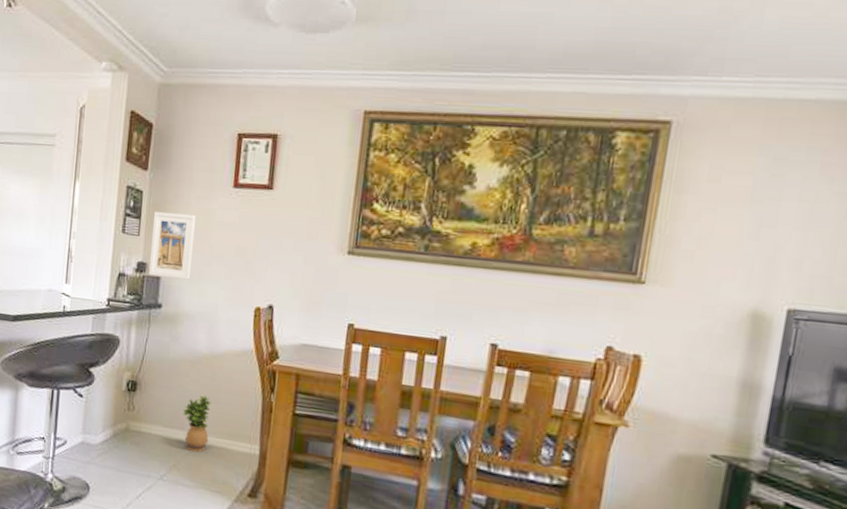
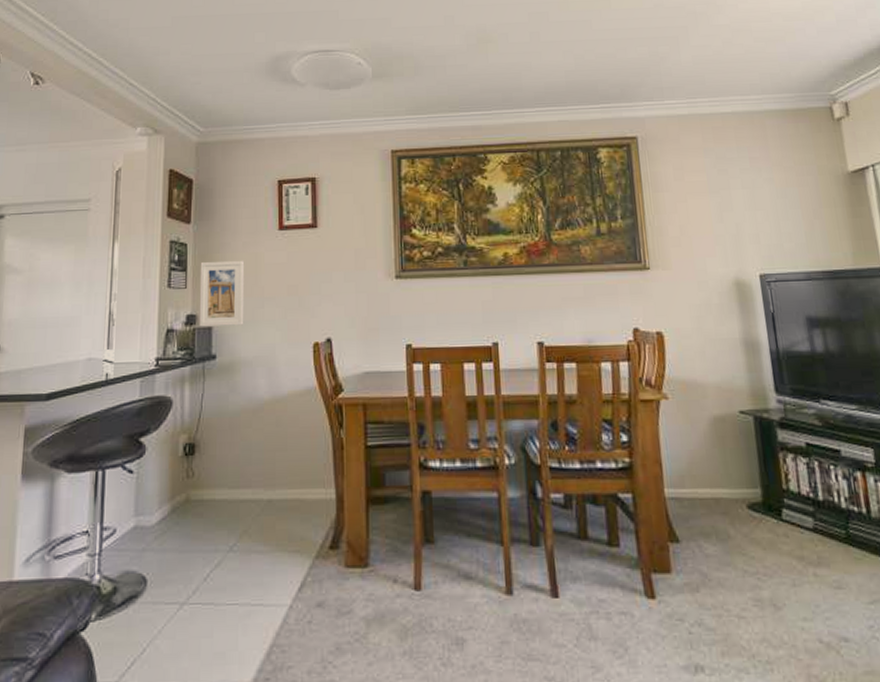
potted plant: present [183,395,211,452] -> none [249,445,280,510]

